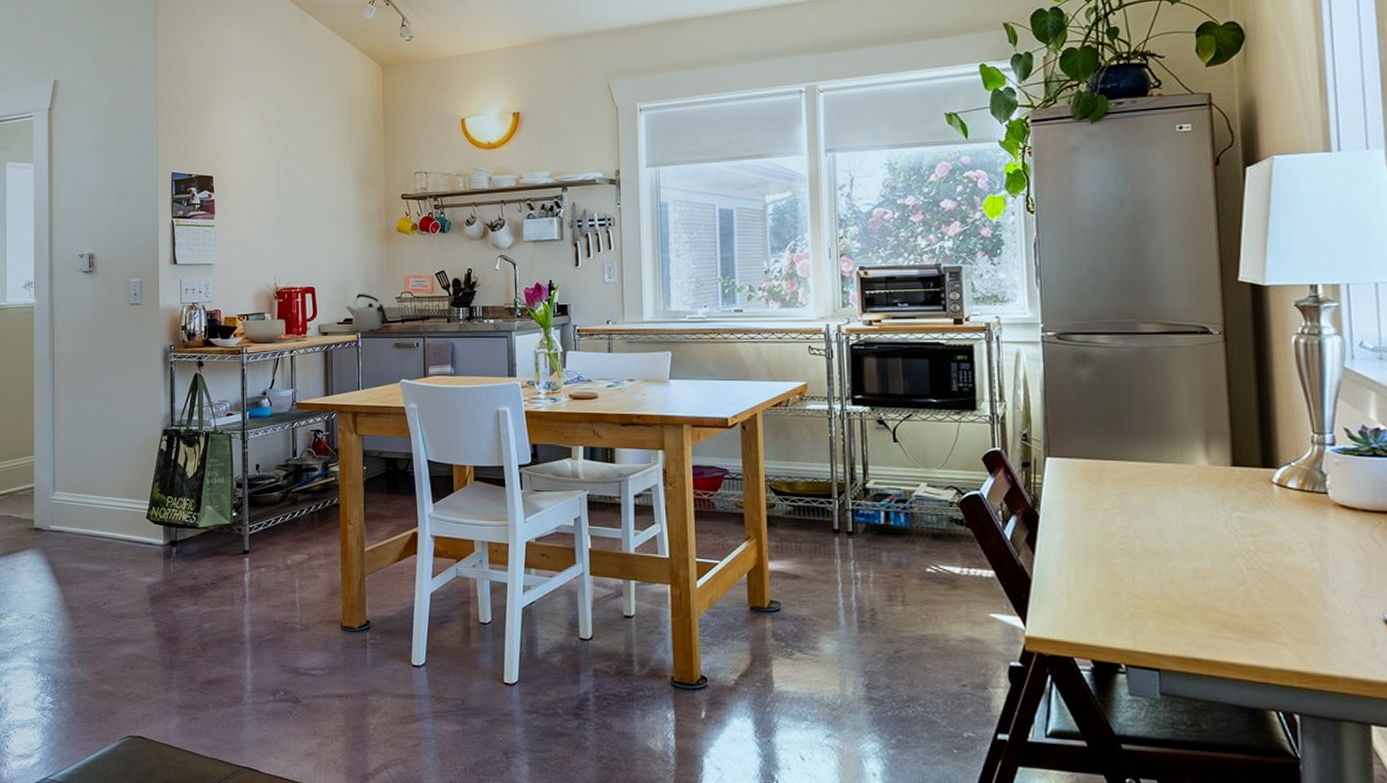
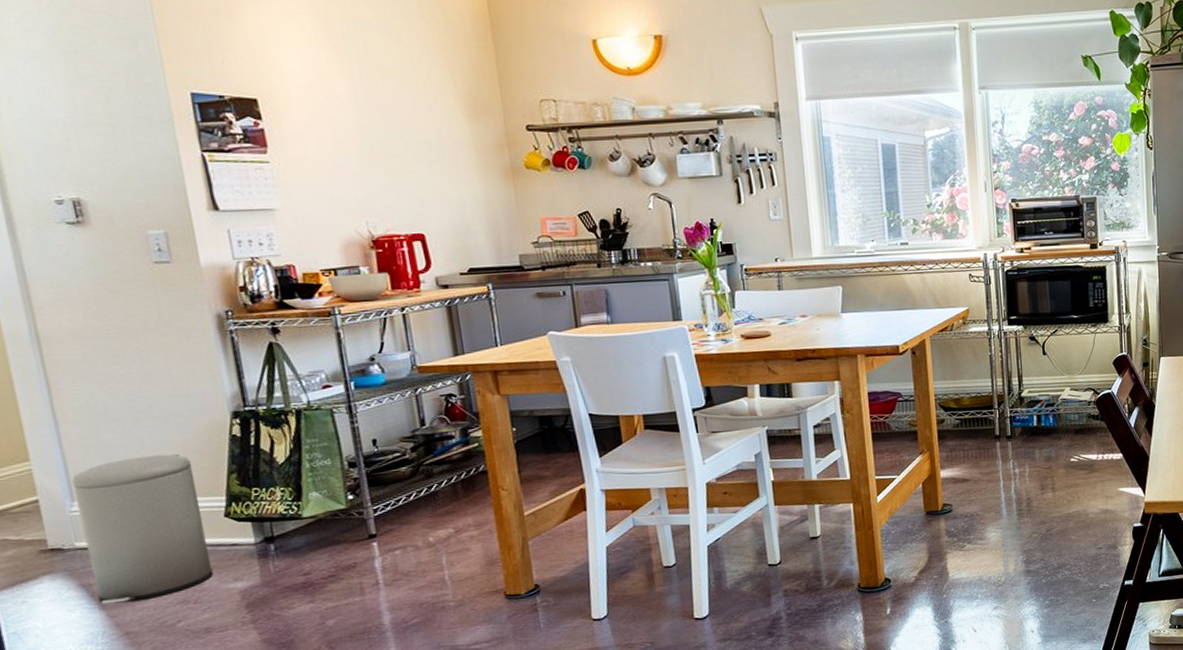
pedal bin: none [55,460,132,582] -> present [71,454,214,604]
kettle: present [346,294,387,333] -> none [469,239,524,283]

